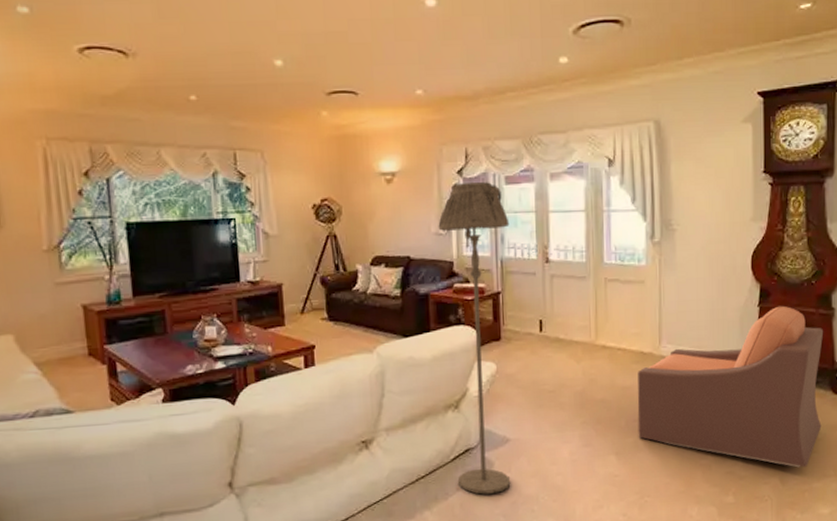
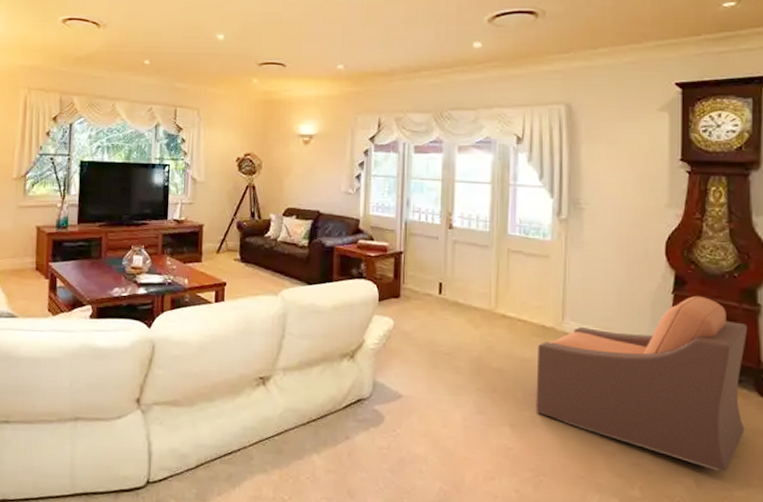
floor lamp: present [438,181,511,495] -> none [347,148,416,448]

